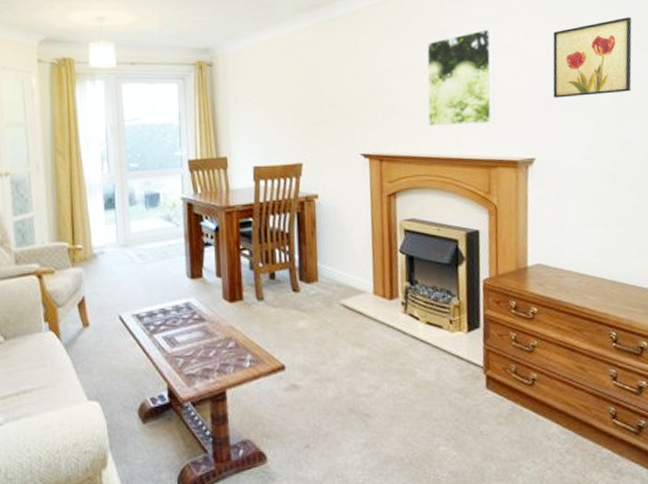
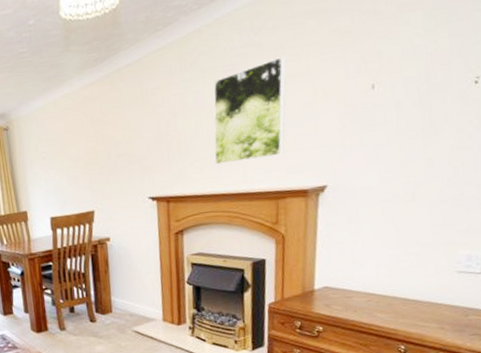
wall art: present [552,17,632,98] -> none [350,21,451,122]

